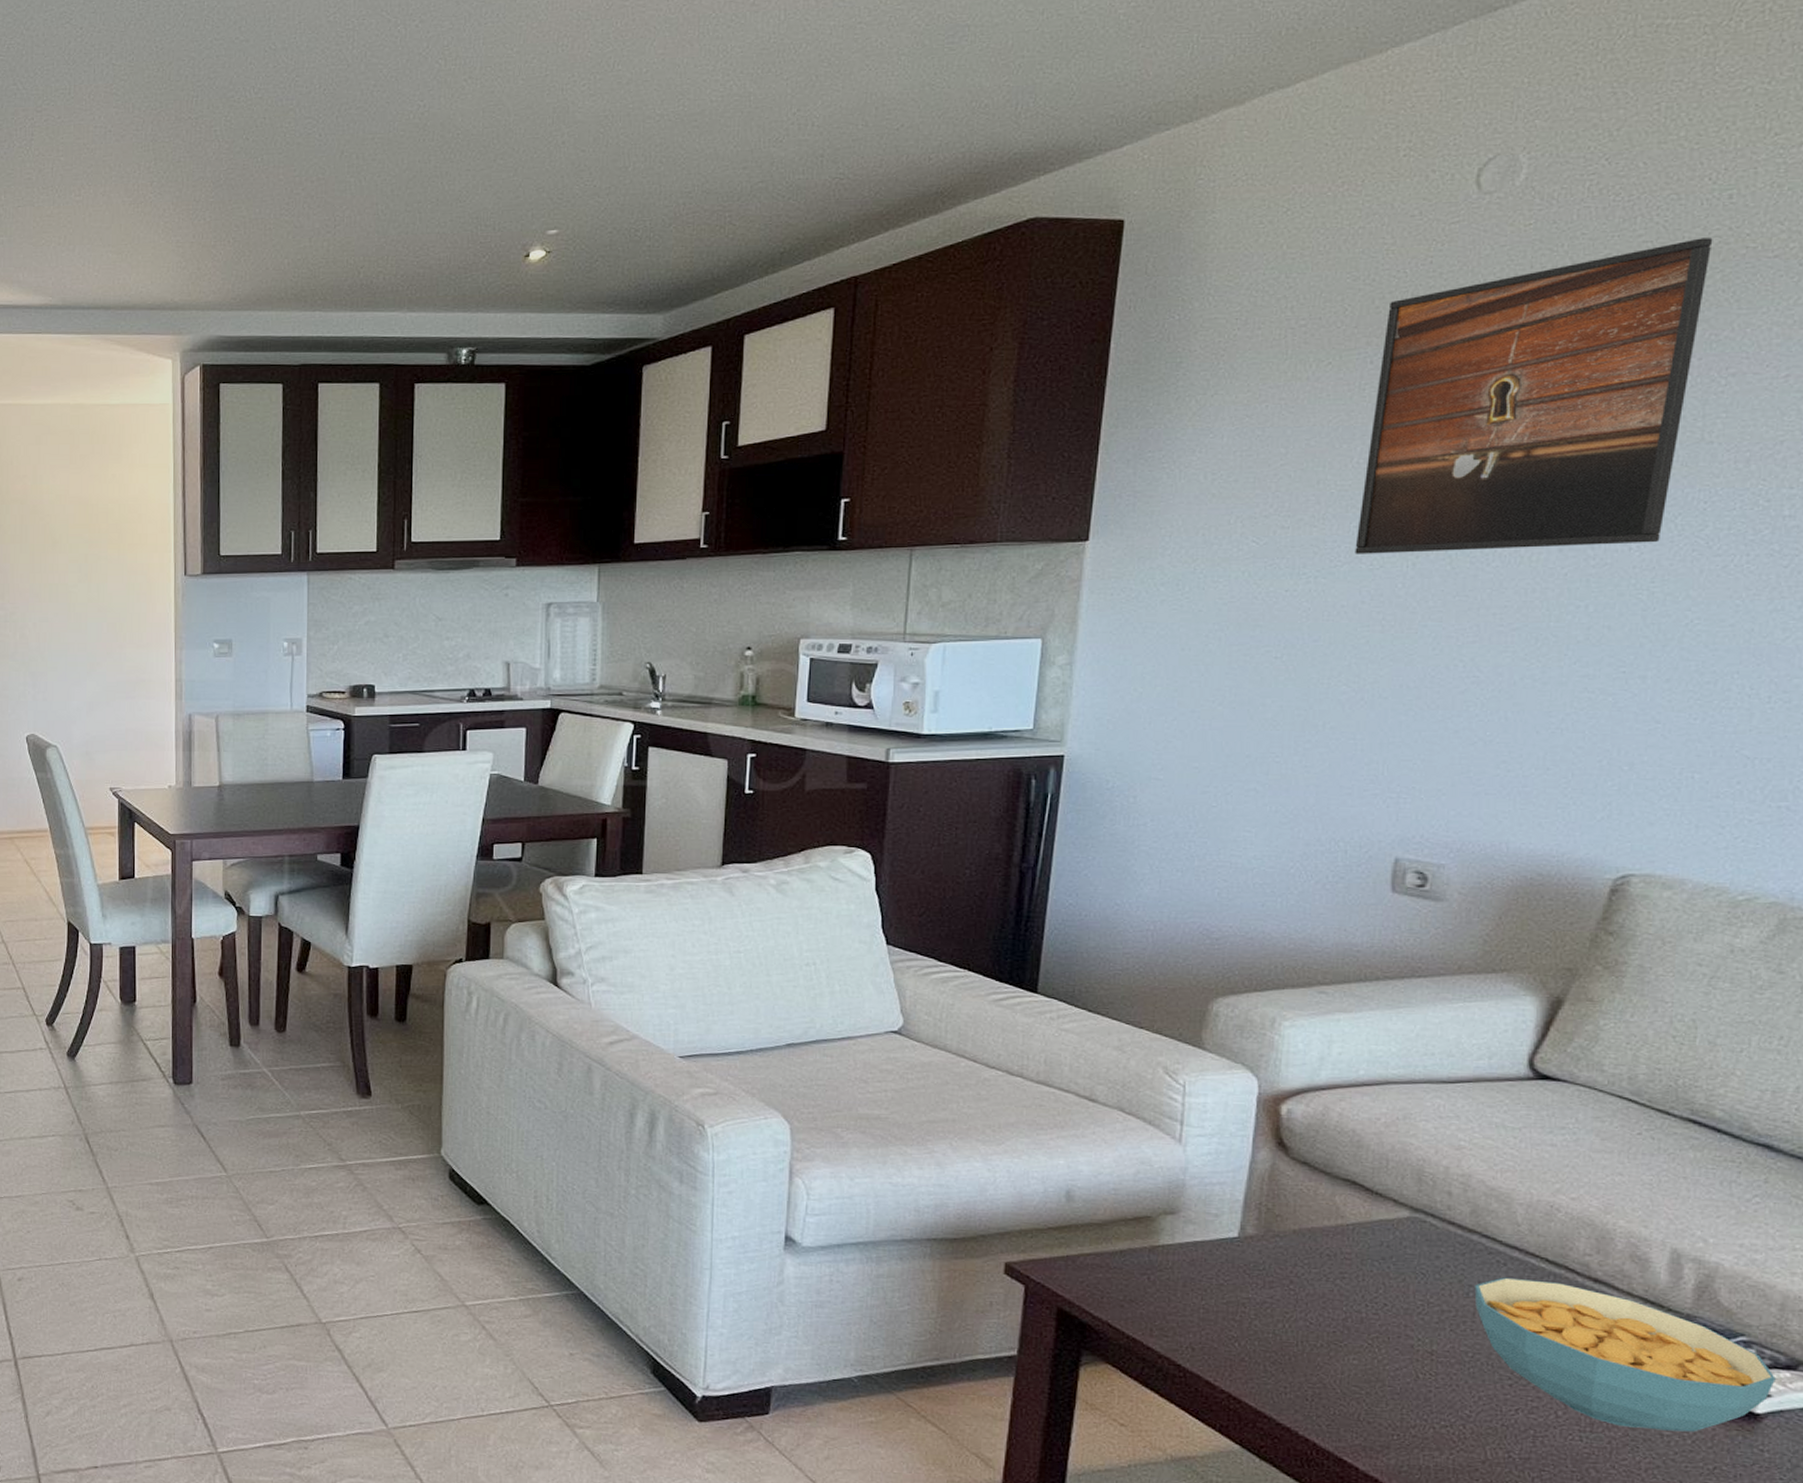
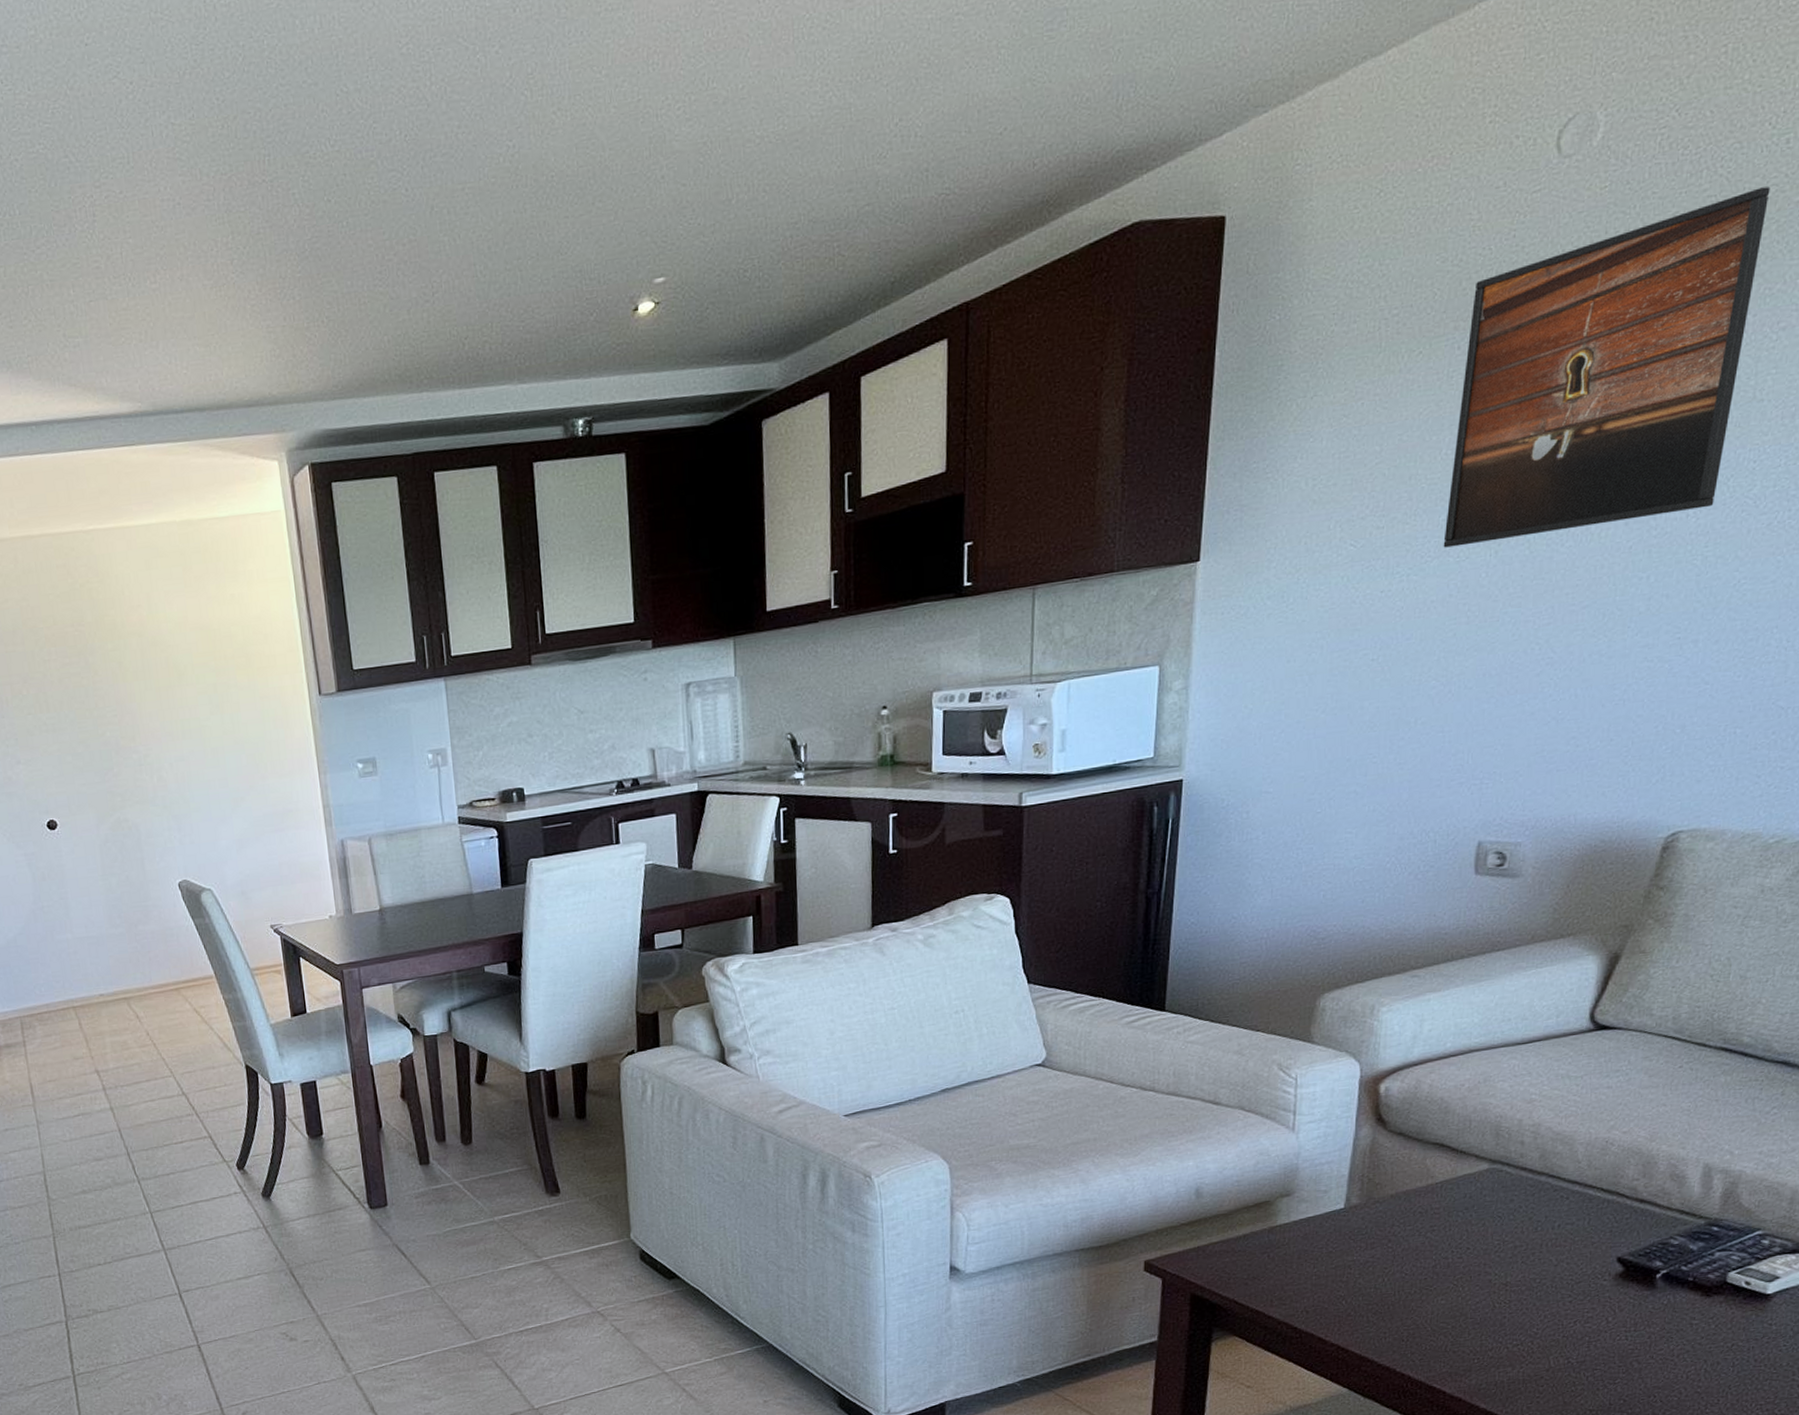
cereal bowl: present [1474,1277,1776,1432] -> none [1542,1207,1784,1323]

